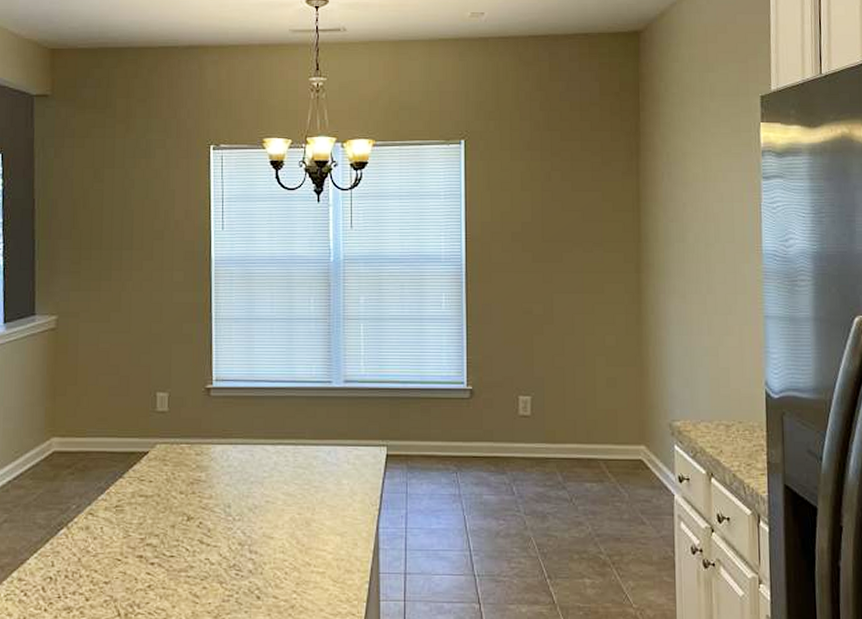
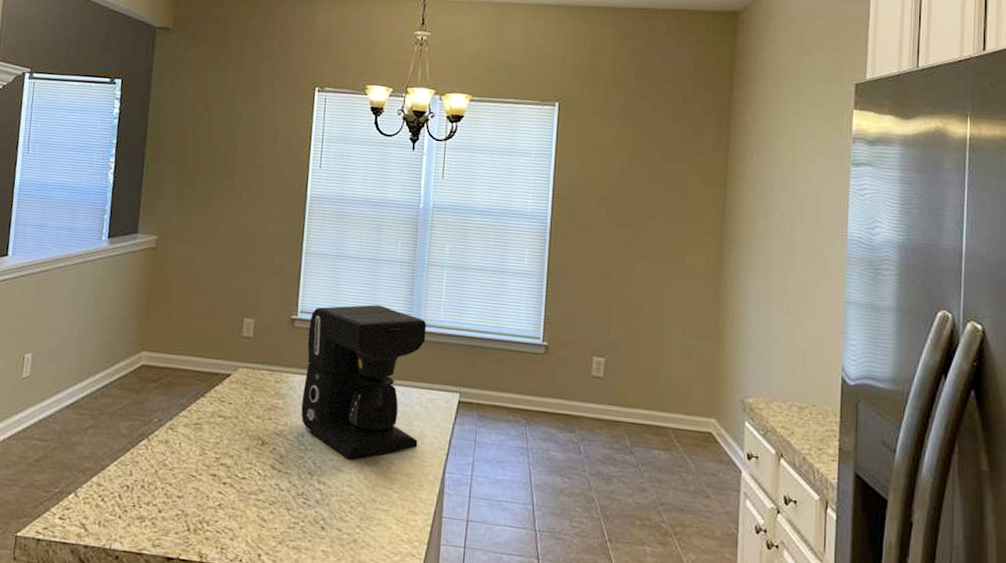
coffee maker: none [225,365,349,525] -> present [301,304,427,459]

